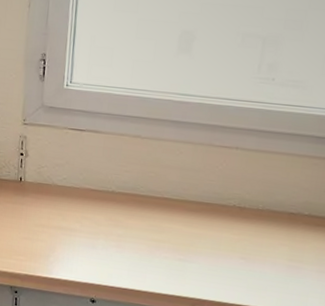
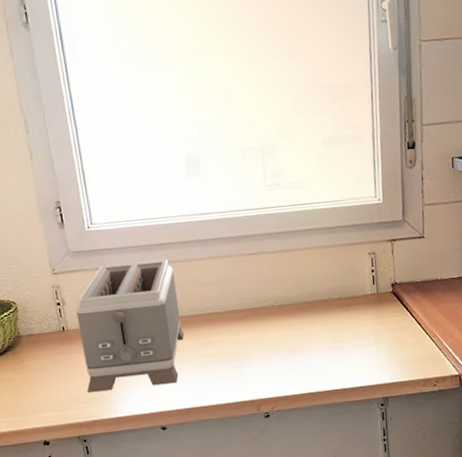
toaster: none [29,126,140,260] -> present [76,259,185,393]

